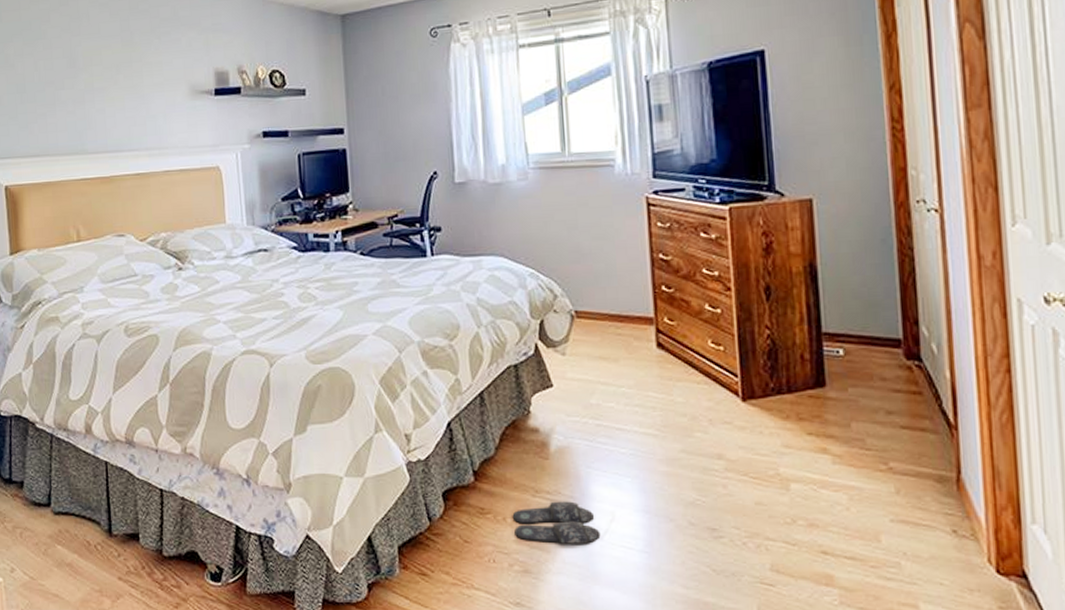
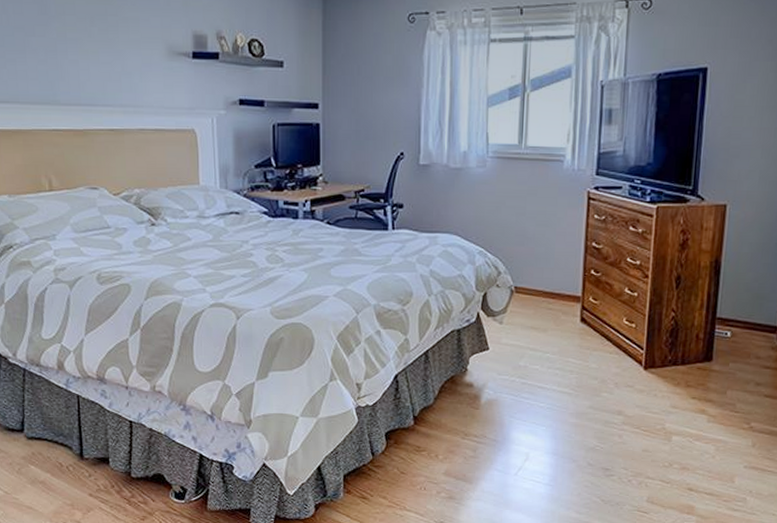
slippers: present [512,501,601,546] -> none [443,443,515,479]

